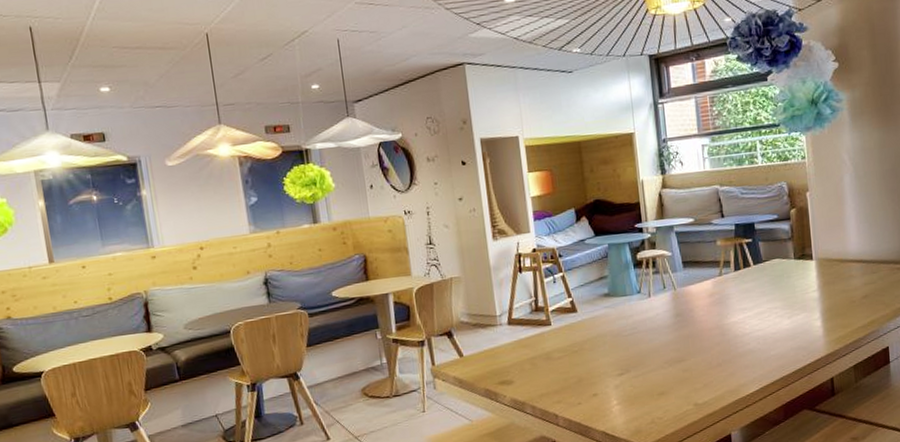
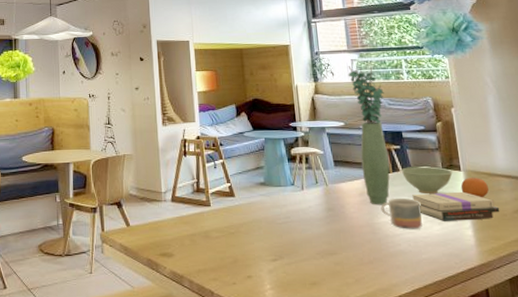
vase: none [698,151,741,306] -> present [348,66,390,205]
mug: none [730,294,772,327] -> present [380,197,422,229]
bowl: none [752,258,804,289] -> present [401,166,453,195]
books: none [763,281,849,315] -> present [412,191,500,221]
fruit: none [812,265,839,287] -> present [460,177,489,198]

